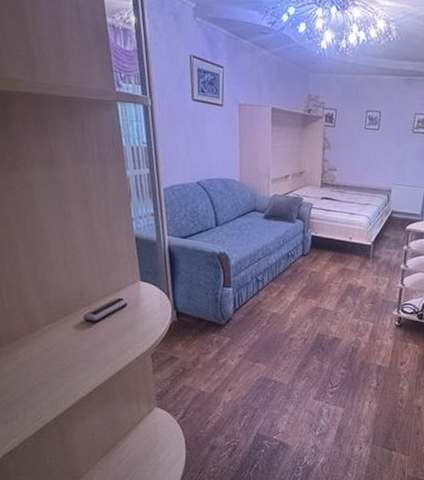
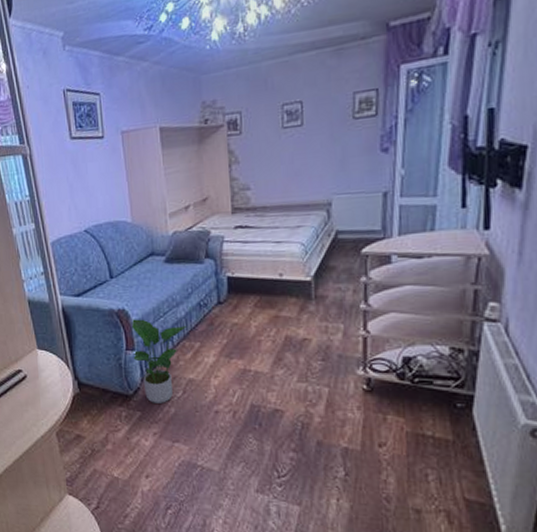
potted plant: none [227,262,276,331] -> present [131,319,187,403]

